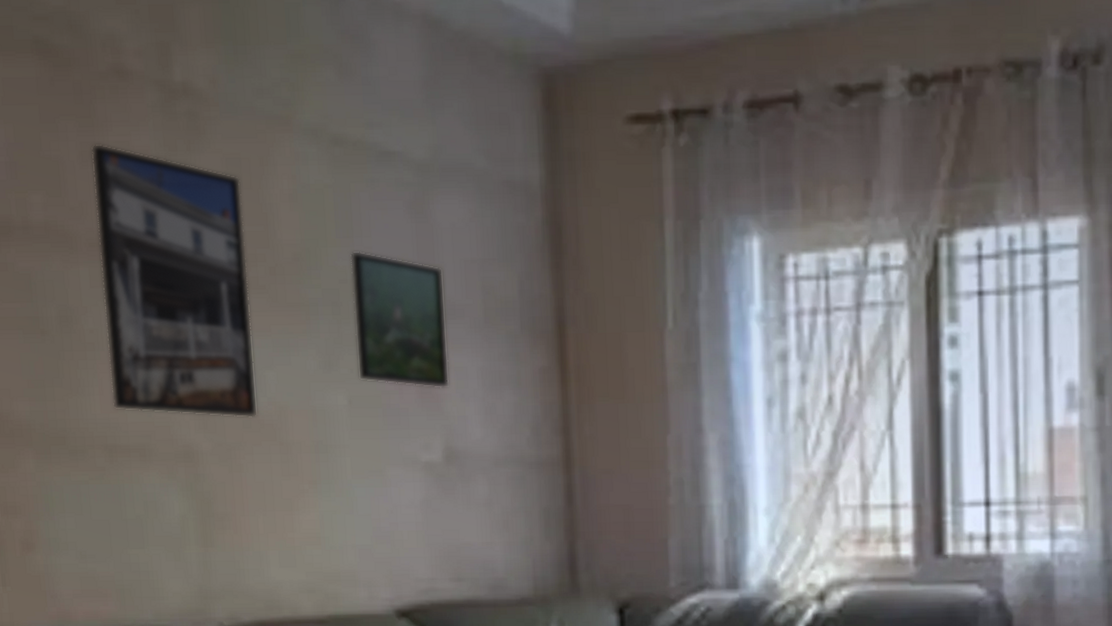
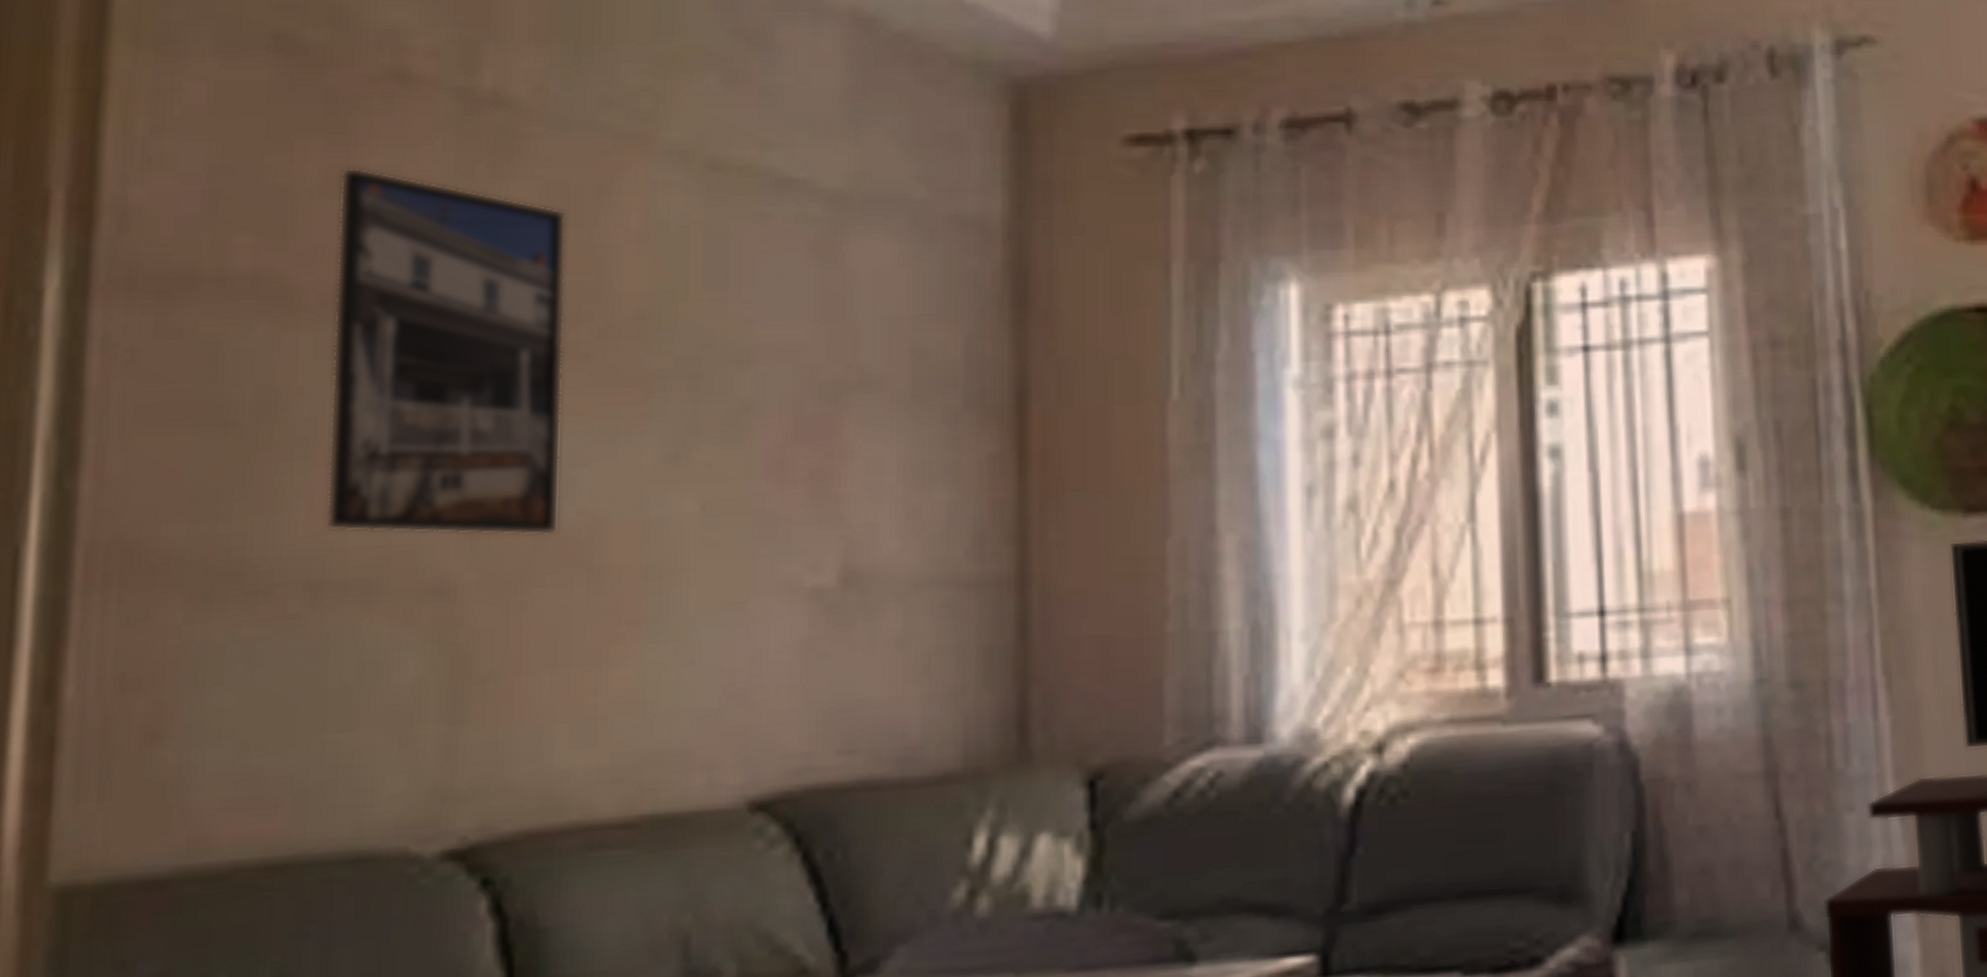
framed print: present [350,250,450,388] -> none [719,305,857,486]

